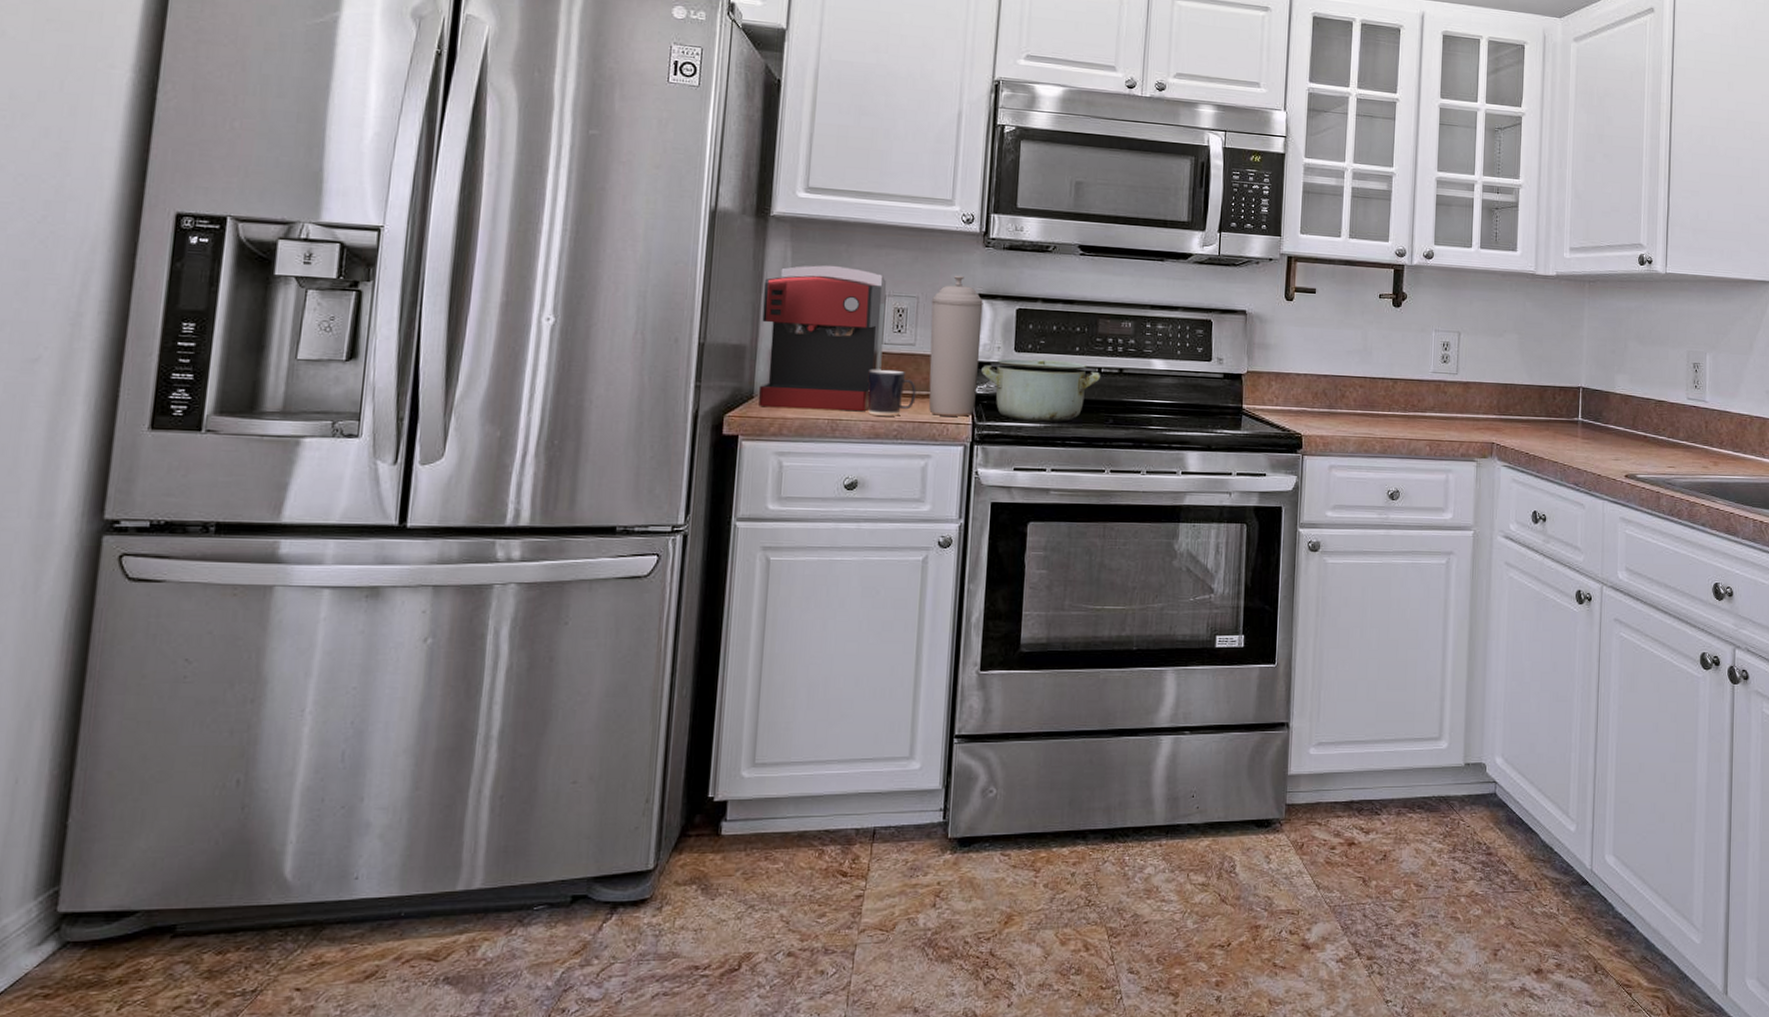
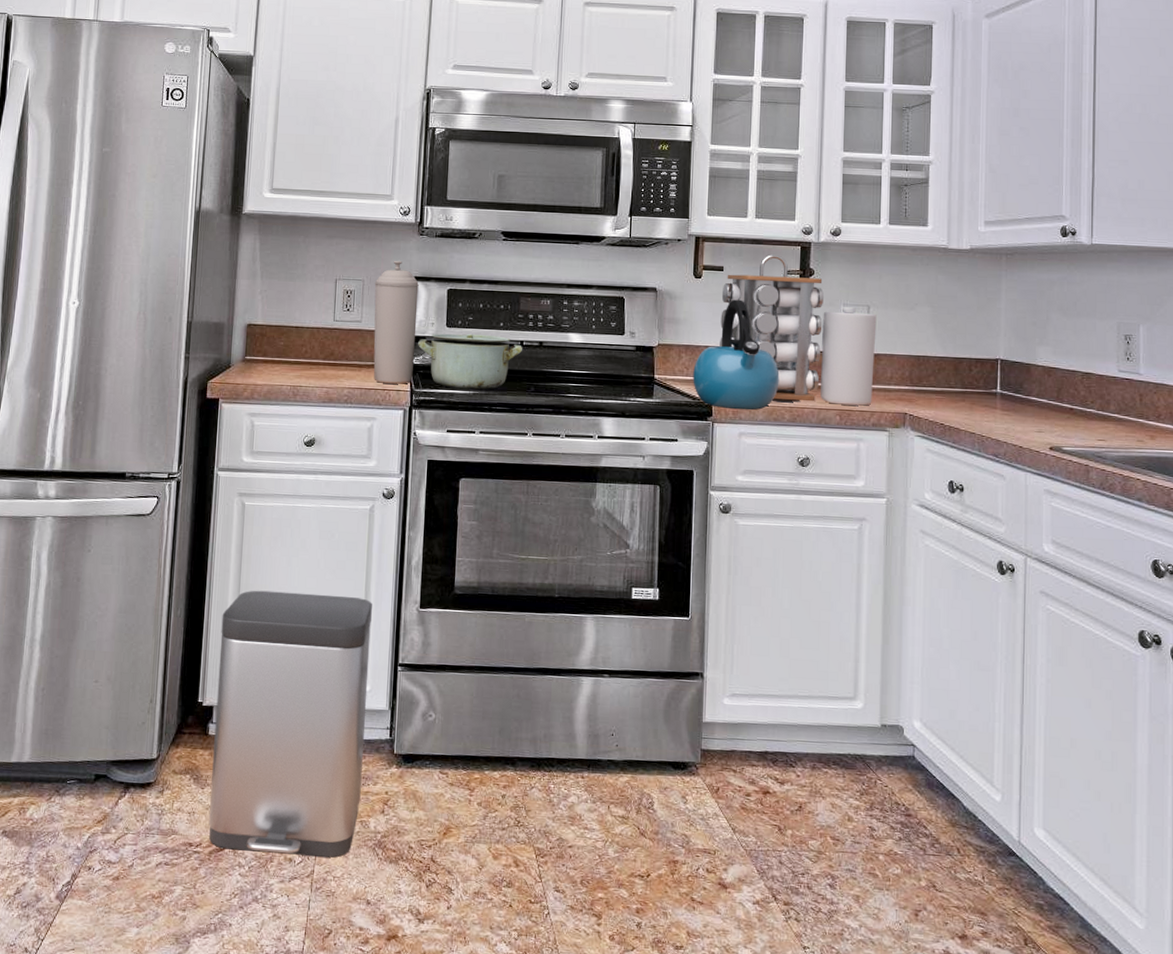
pedal bin: none [719,660,924,968] -> present [208,590,372,858]
coffee maker: present [758,265,887,411] -> none [234,254,338,379]
mug: present [867,369,917,416] -> none [322,342,363,384]
kettle: none [1283,324,1371,442] -> present [693,299,780,411]
spice rack: none [1311,277,1416,433] -> present [720,254,824,403]
paper towel holder: none [1411,333,1467,436] -> present [820,307,877,406]

